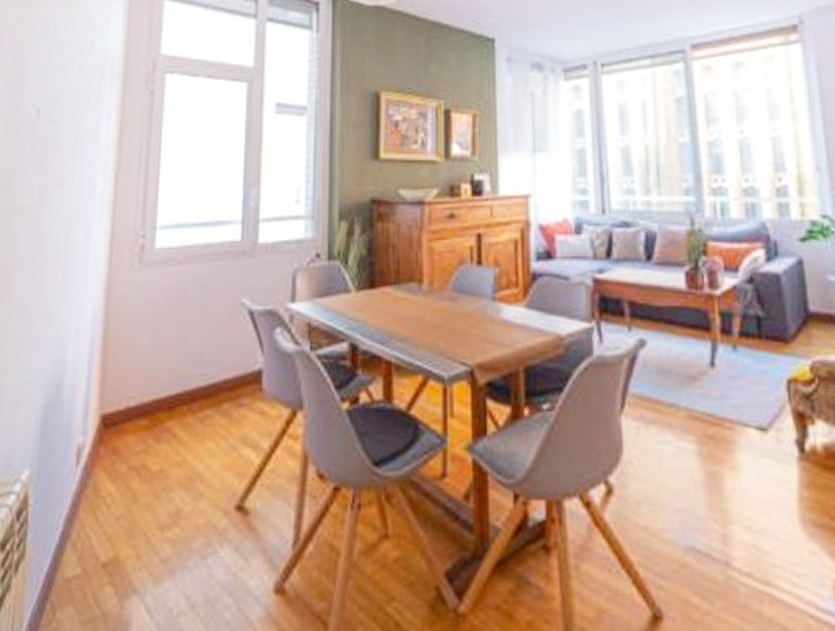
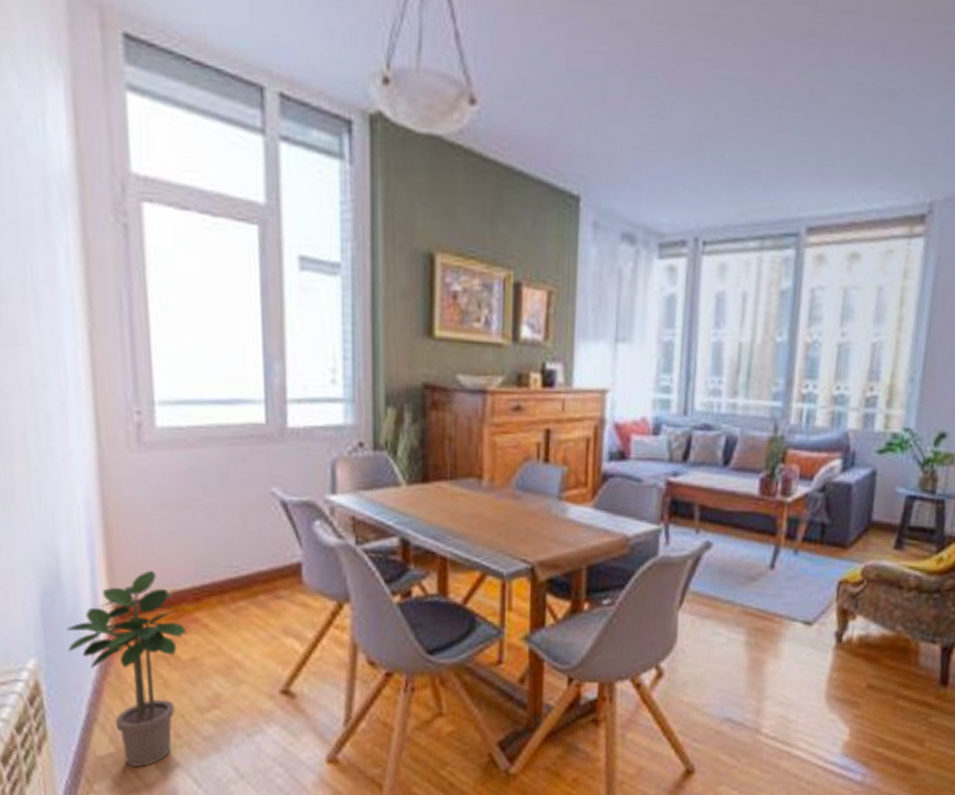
potted plant: none [57,379,158,592] -> present [66,570,186,767]

